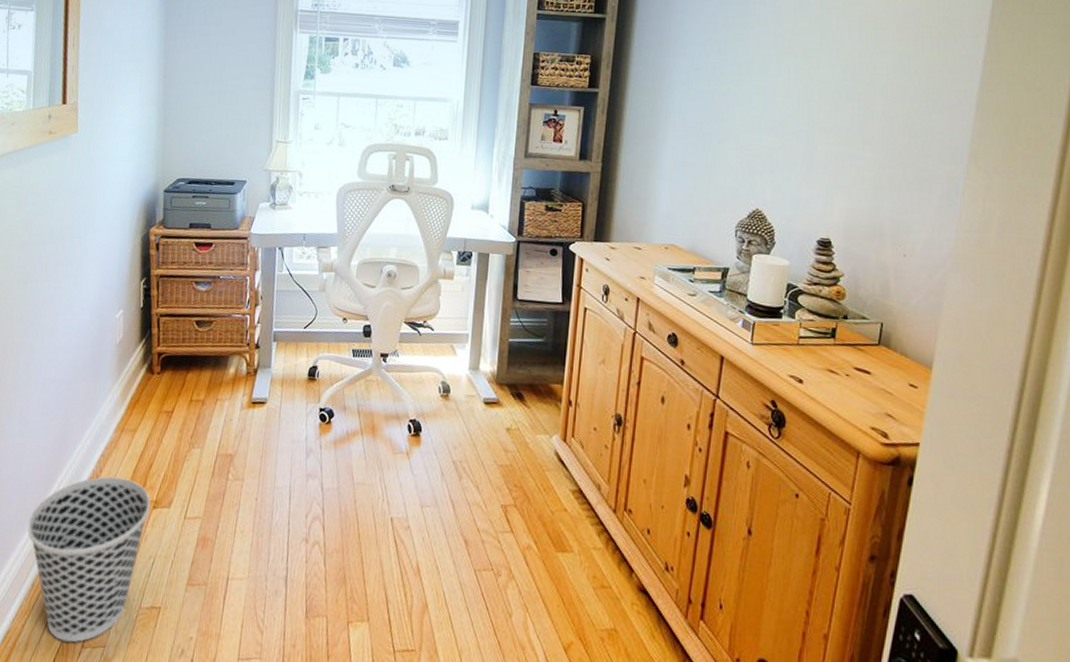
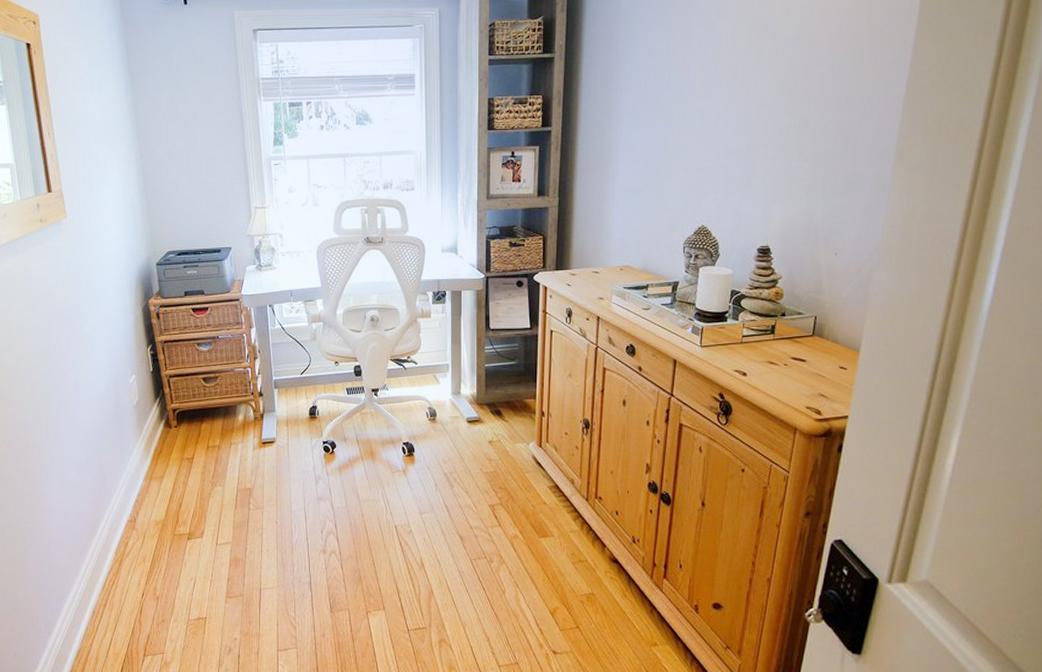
wastebasket: present [27,476,151,643] -> none [80,517,186,653]

